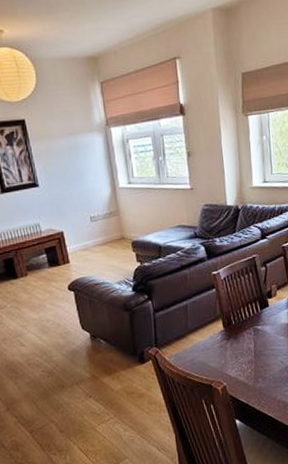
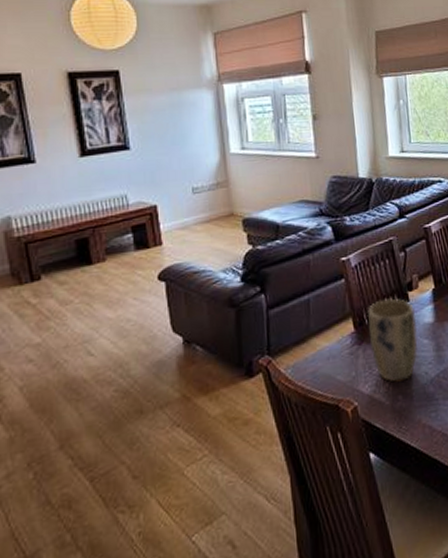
plant pot: none [234,304,276,369] -> present [367,298,418,382]

